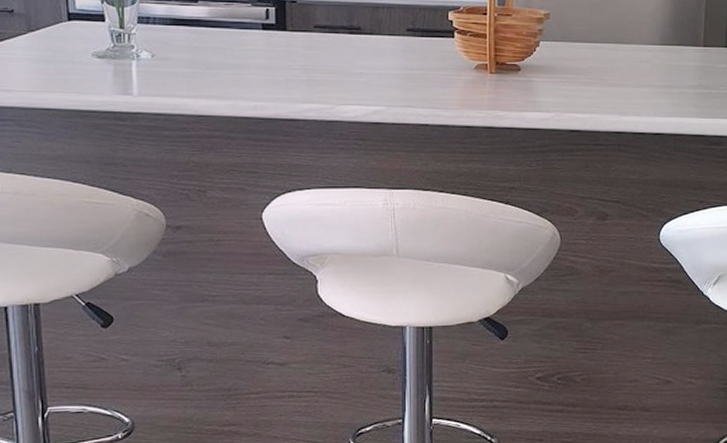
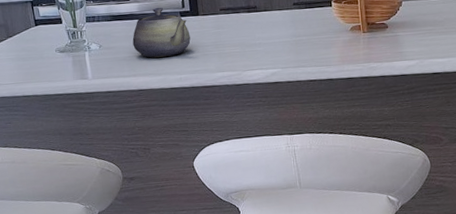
teapot: none [197,15,273,77] -> present [132,7,191,58]

